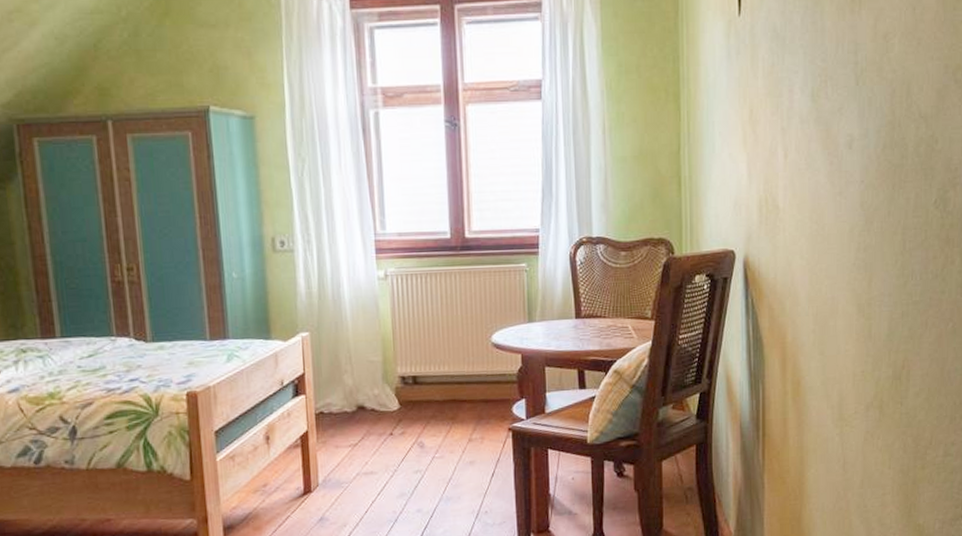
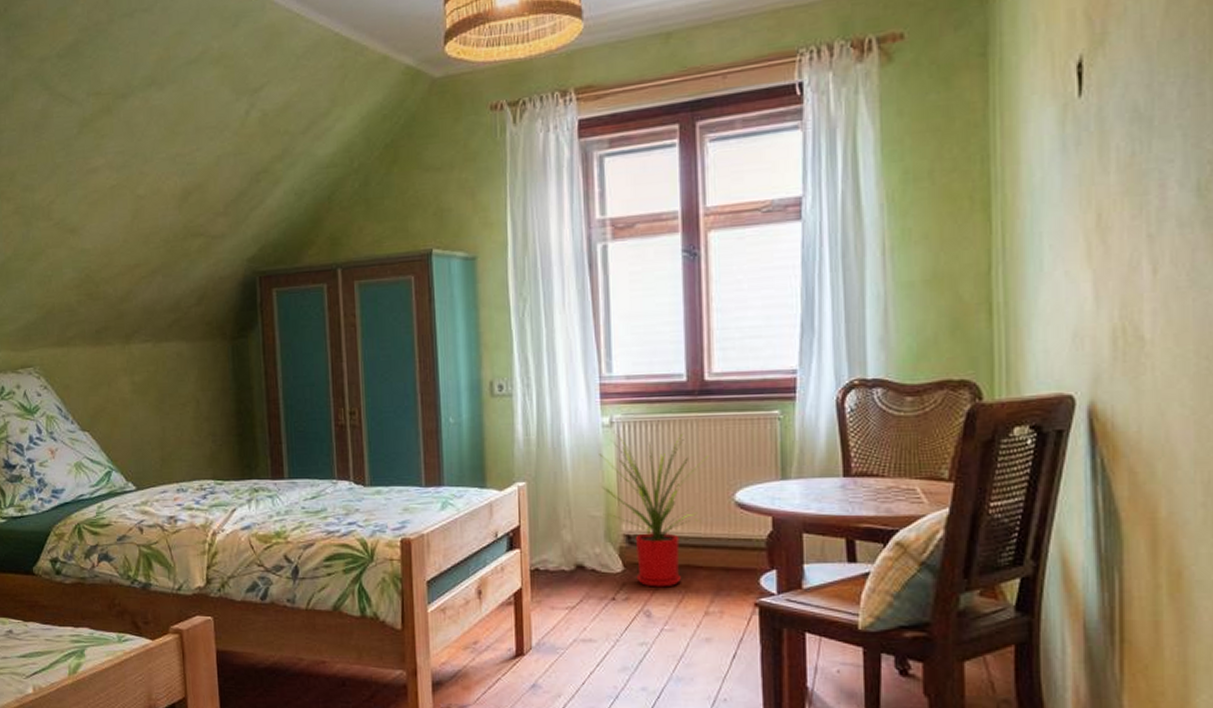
house plant: none [375,284,470,421] -> present [599,433,709,588]

